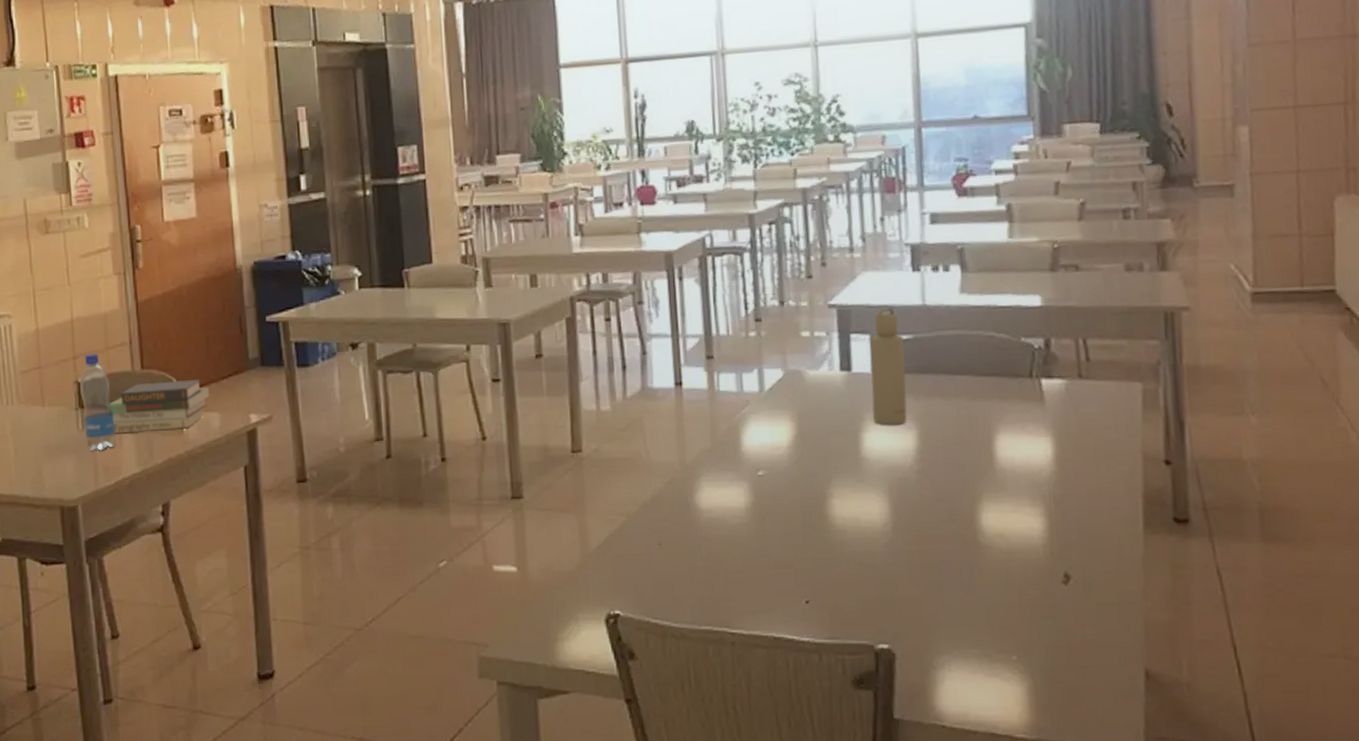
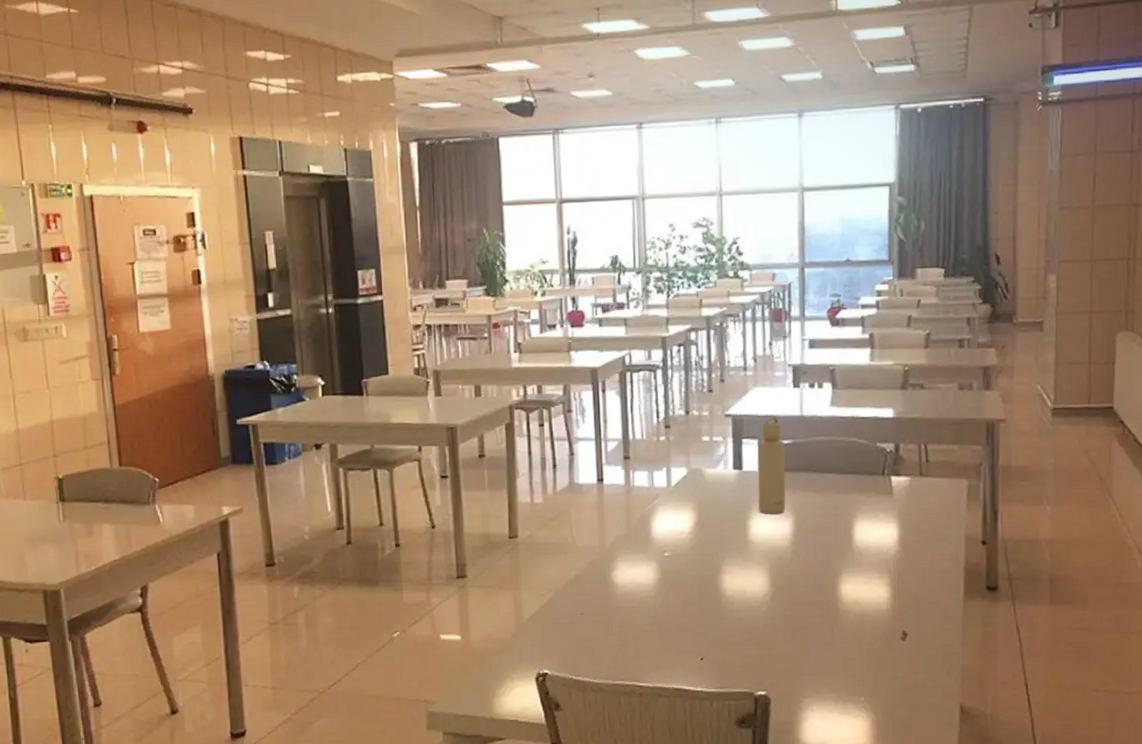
bottle: present [80,354,116,451] -> none [60,452,96,541]
books: present [109,380,210,434] -> none [89,476,185,525]

